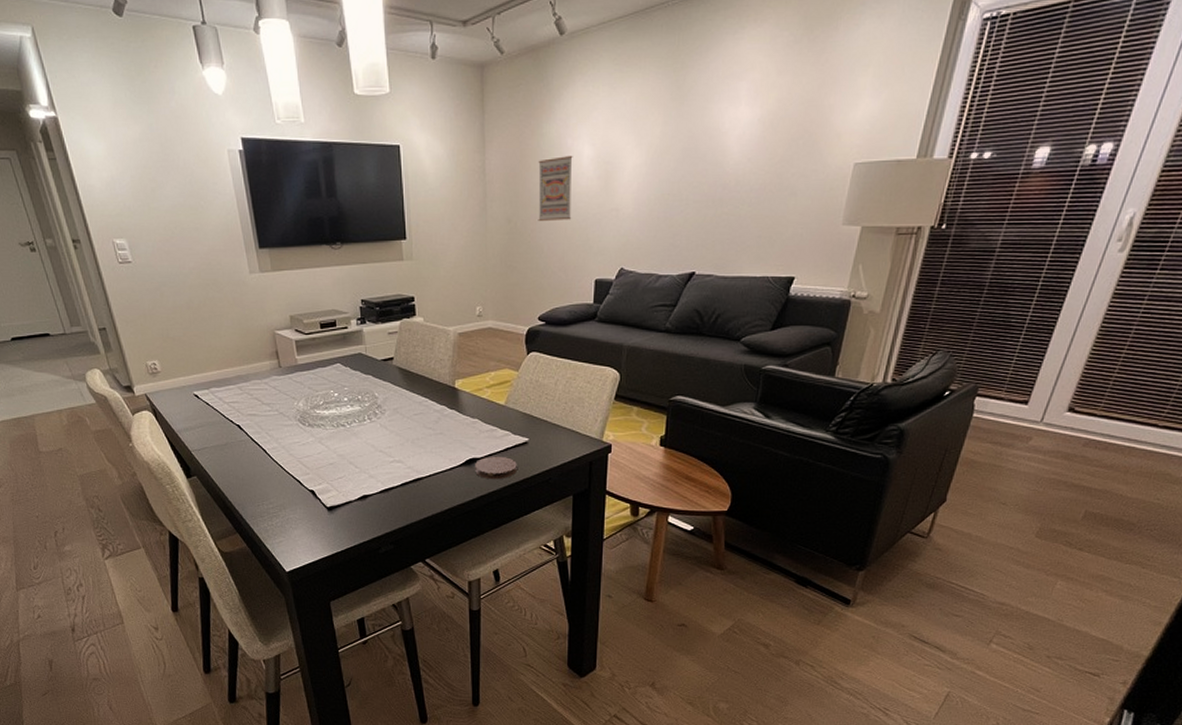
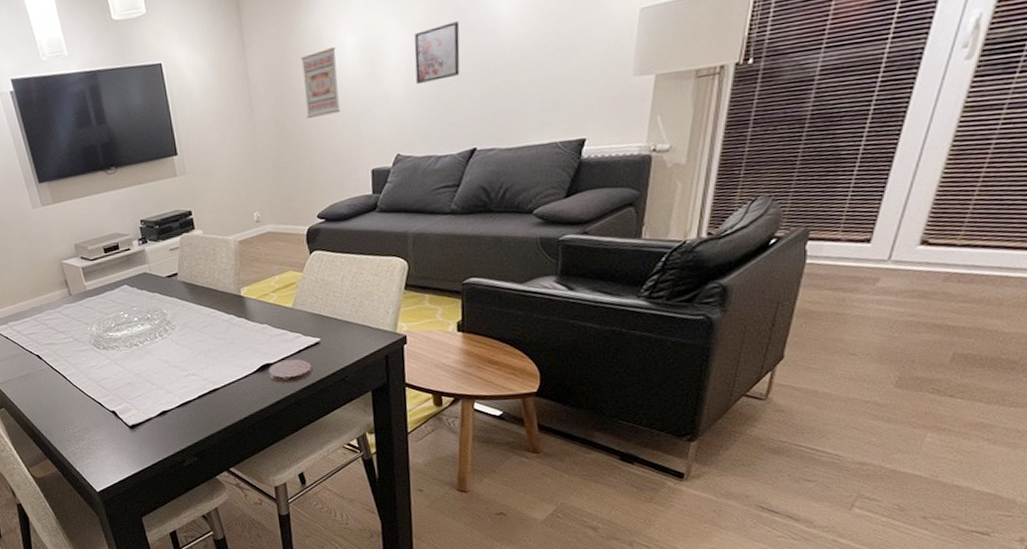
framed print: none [646,149,692,203] -> present [414,21,460,84]

